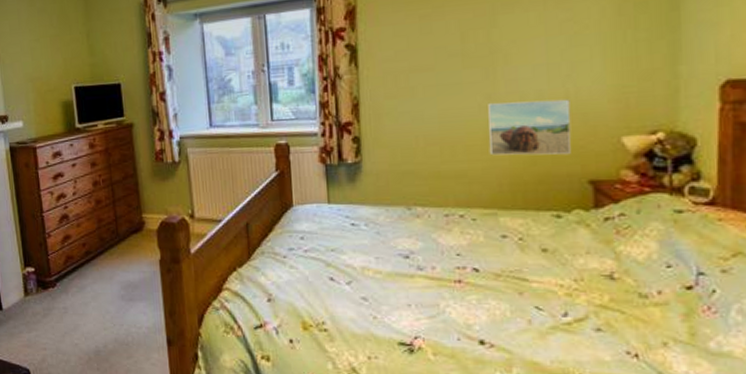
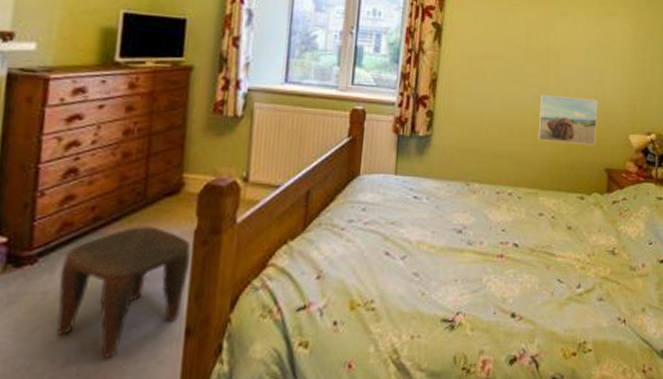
stool: none [72,258,161,359] -> present [56,226,191,358]

